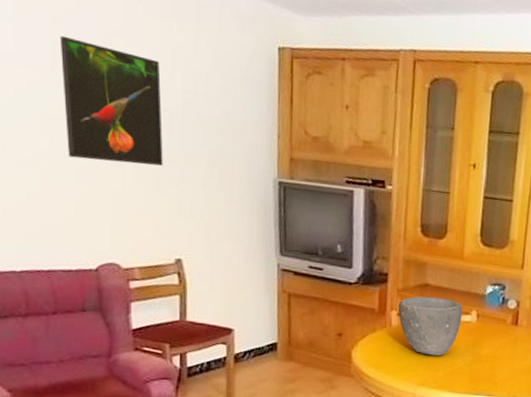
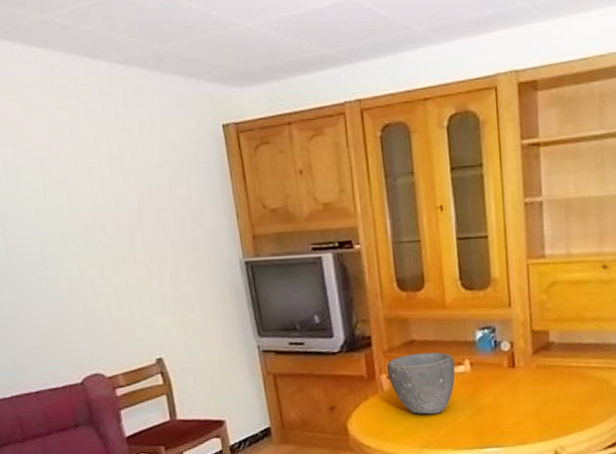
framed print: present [59,35,163,166] -> none [10,155,129,275]

